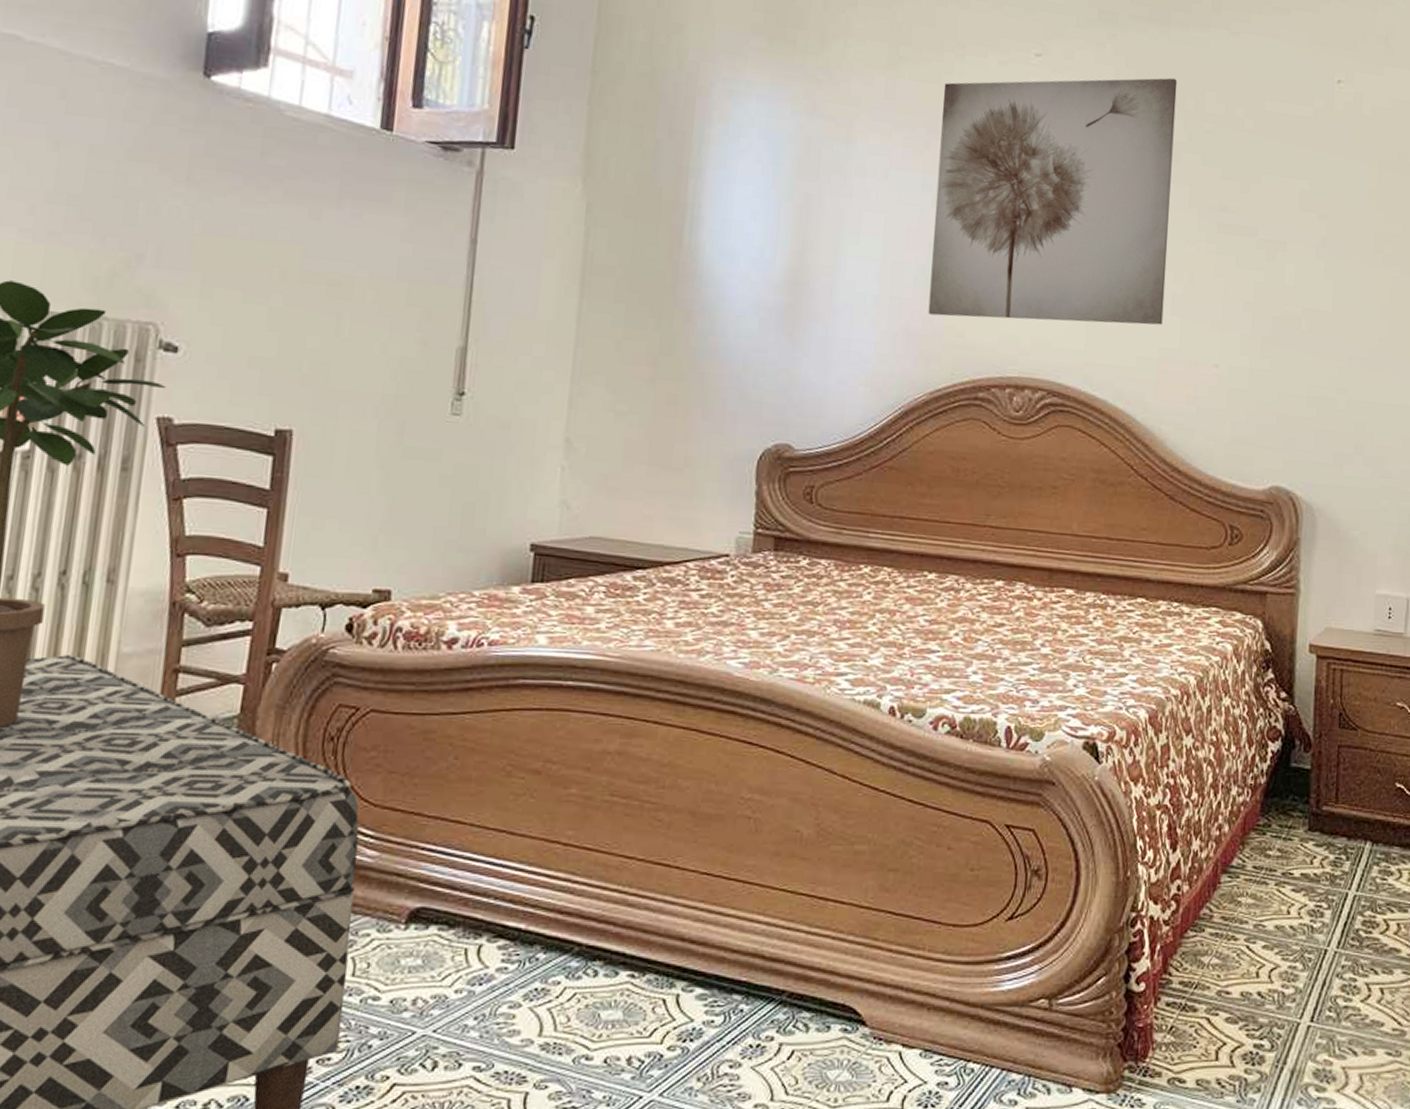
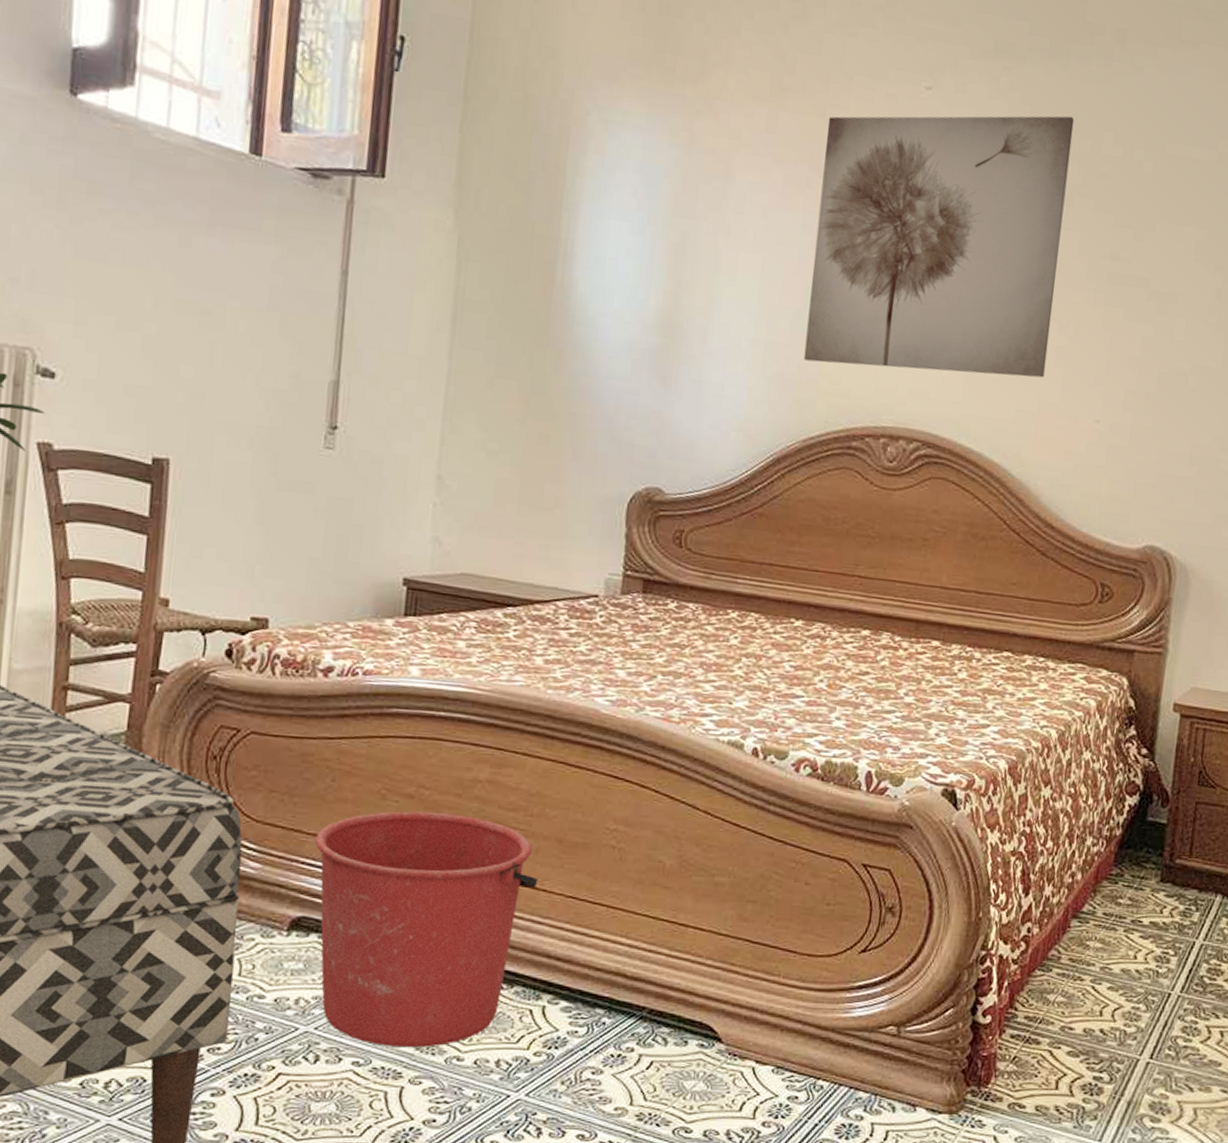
bucket: none [436,787,671,1048] -> present [315,811,538,1048]

